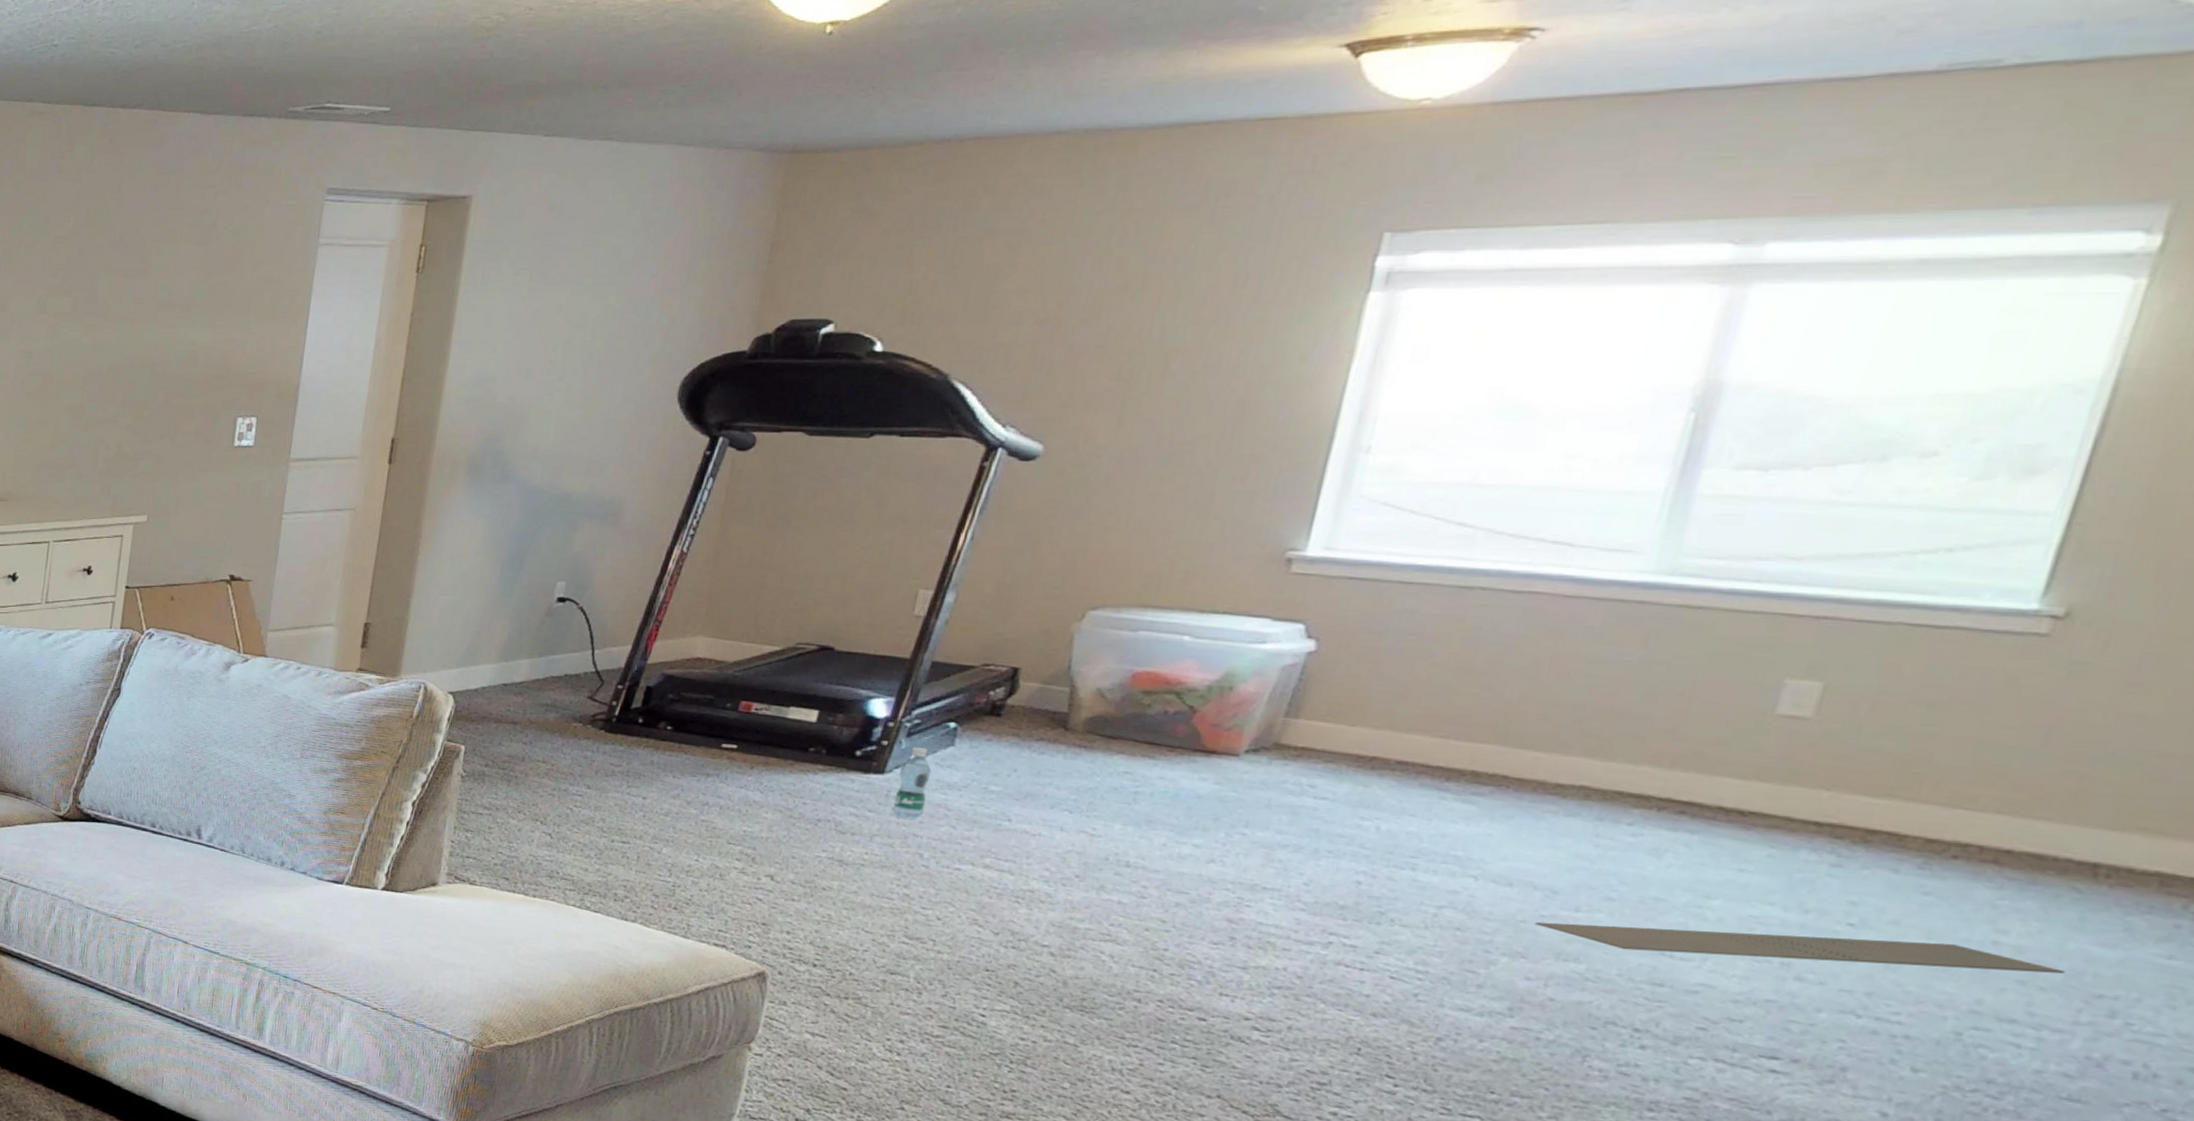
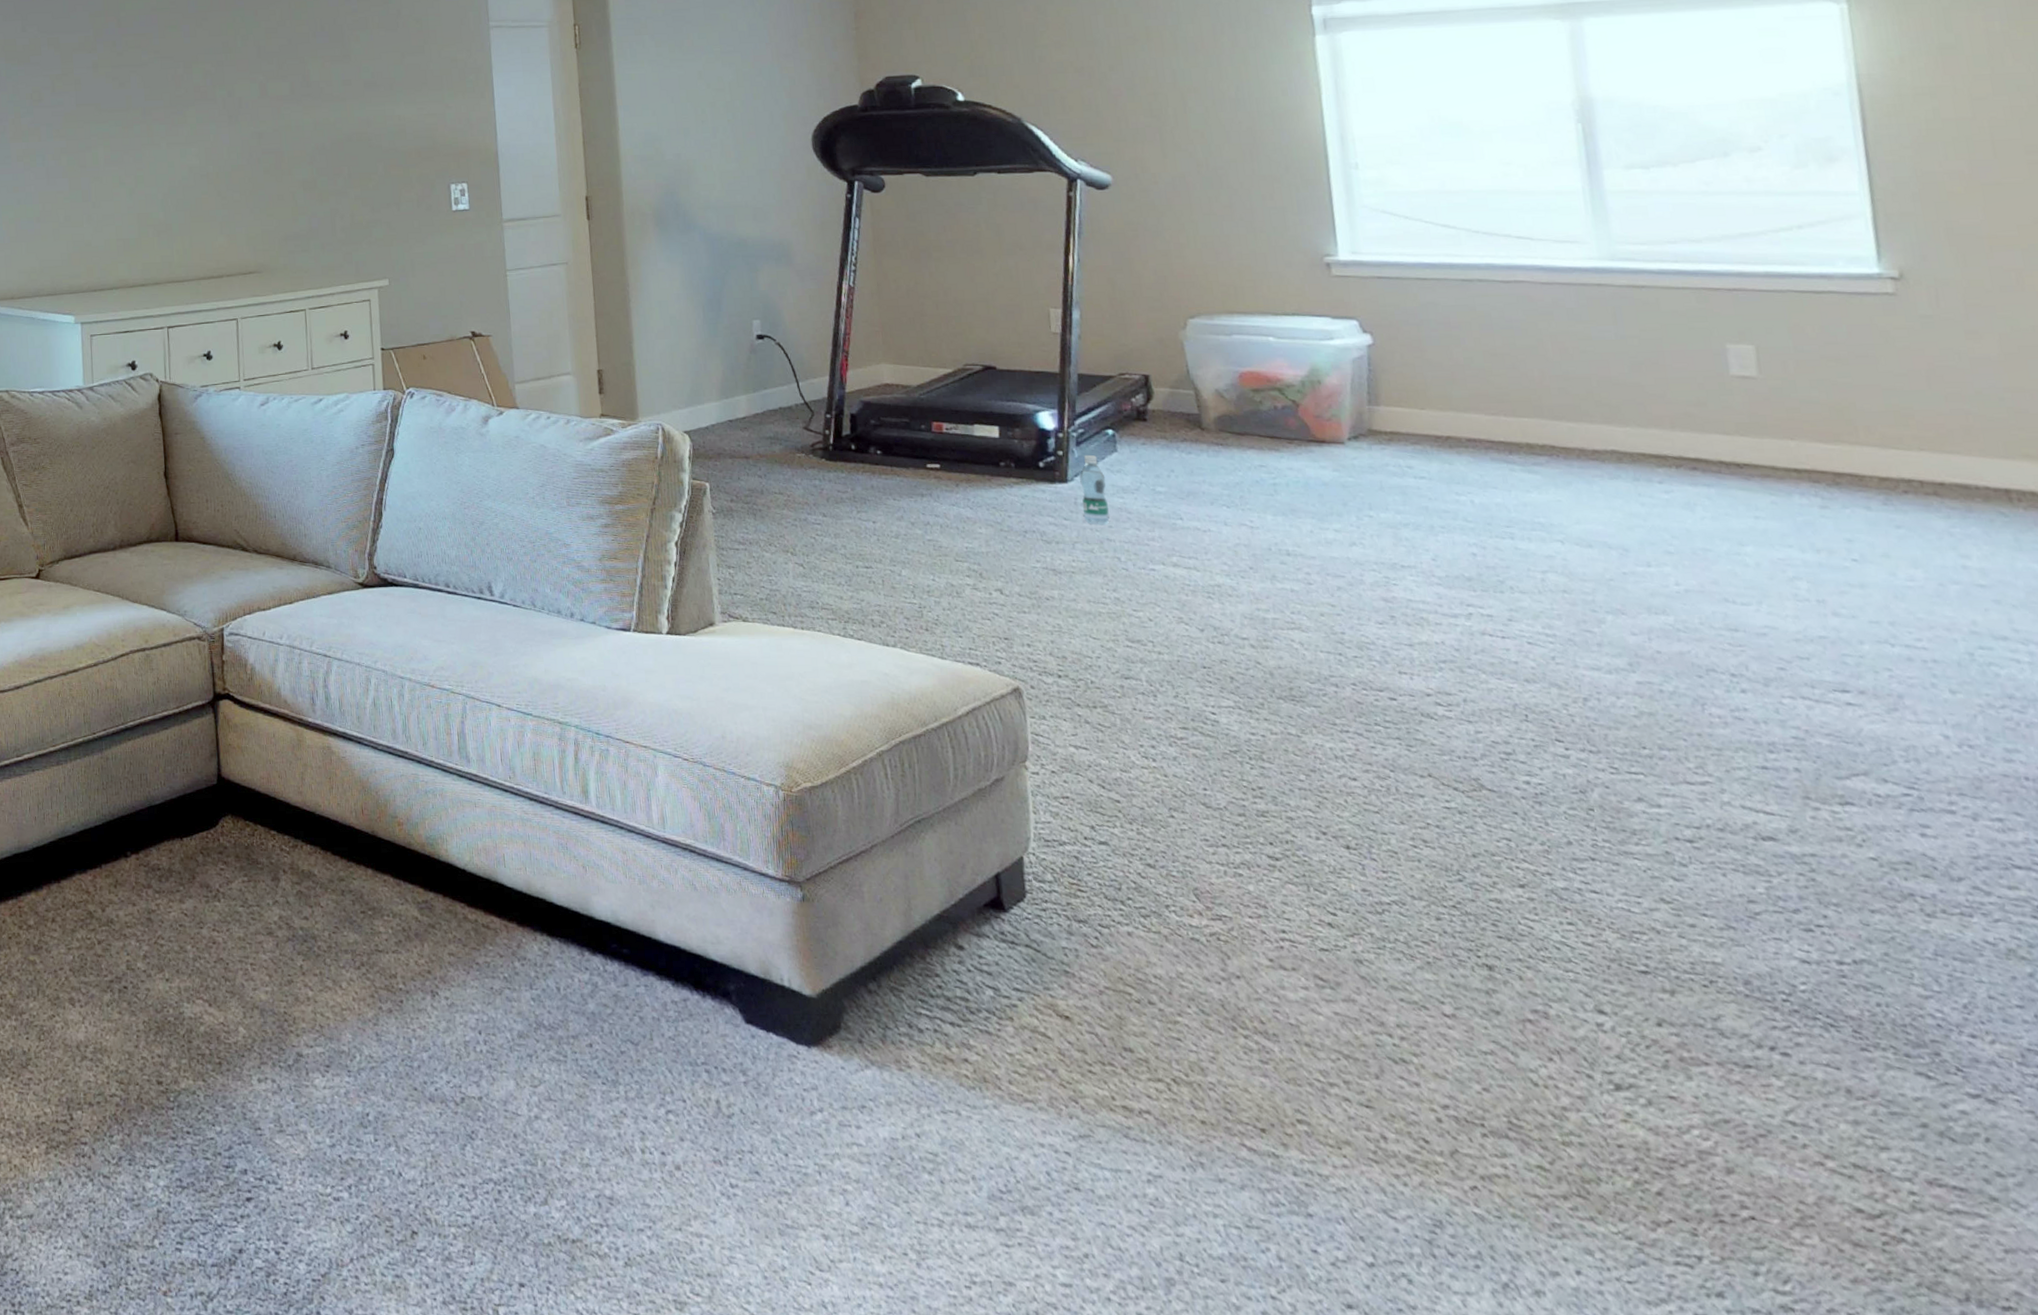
yoga mat: present [1534,921,2066,974] -> none [1621,571,2025,599]

